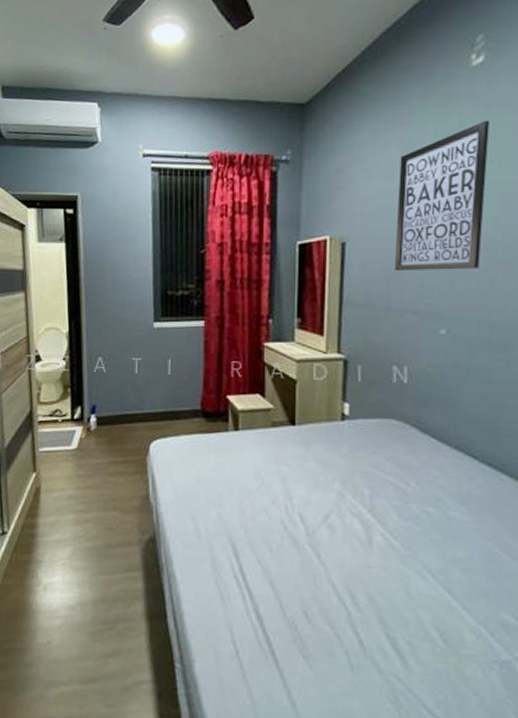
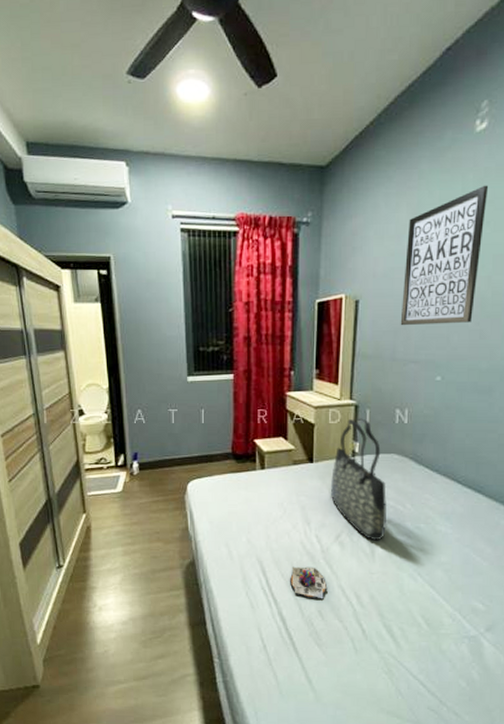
teddy bear: none [268,551,315,597] -> present [290,566,328,600]
tote bag: none [317,375,386,526] -> present [331,418,387,541]

